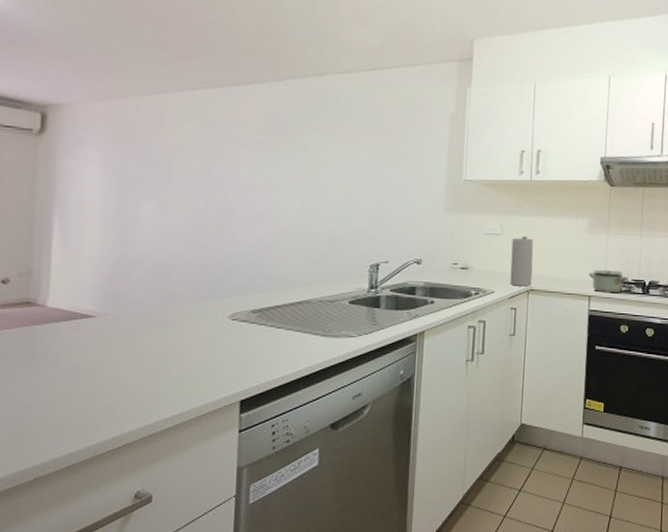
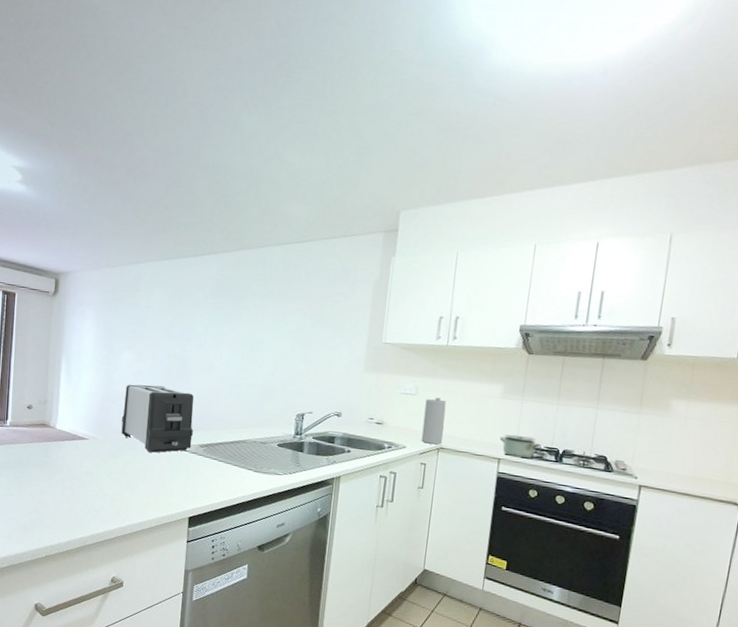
toaster: none [143,242,242,325] -> present [121,384,194,453]

